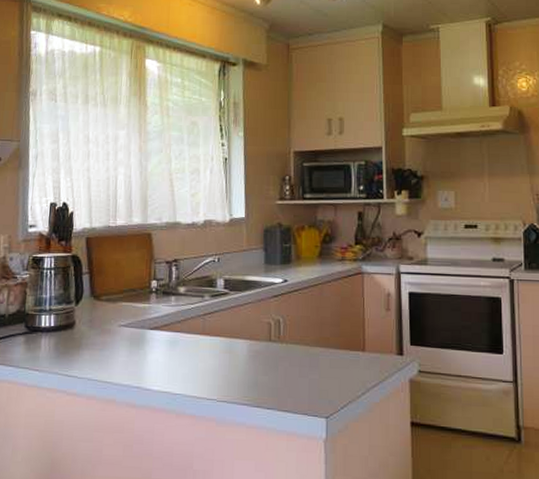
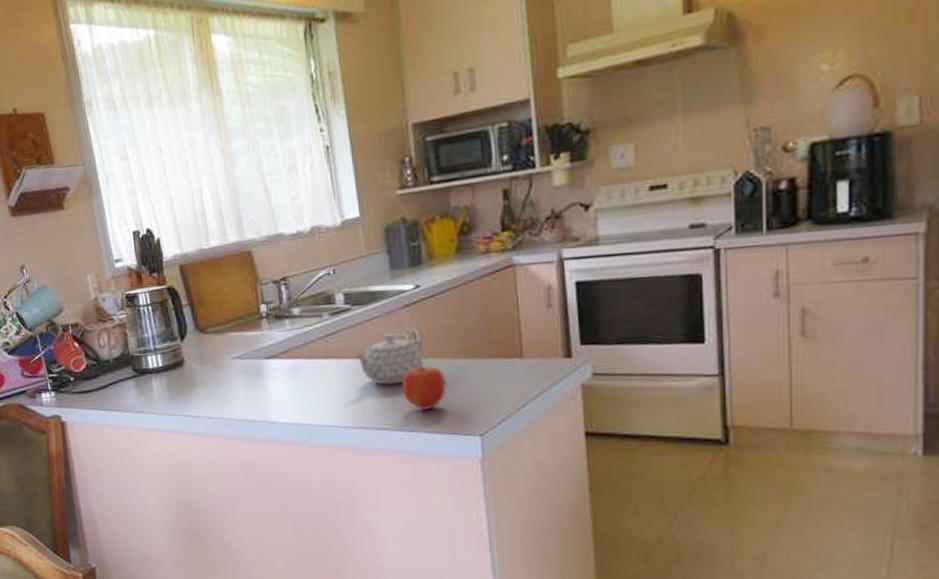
teapot: none [226,318,286,364] -> present [353,332,424,385]
apple: none [264,349,301,390] -> present [402,365,447,410]

